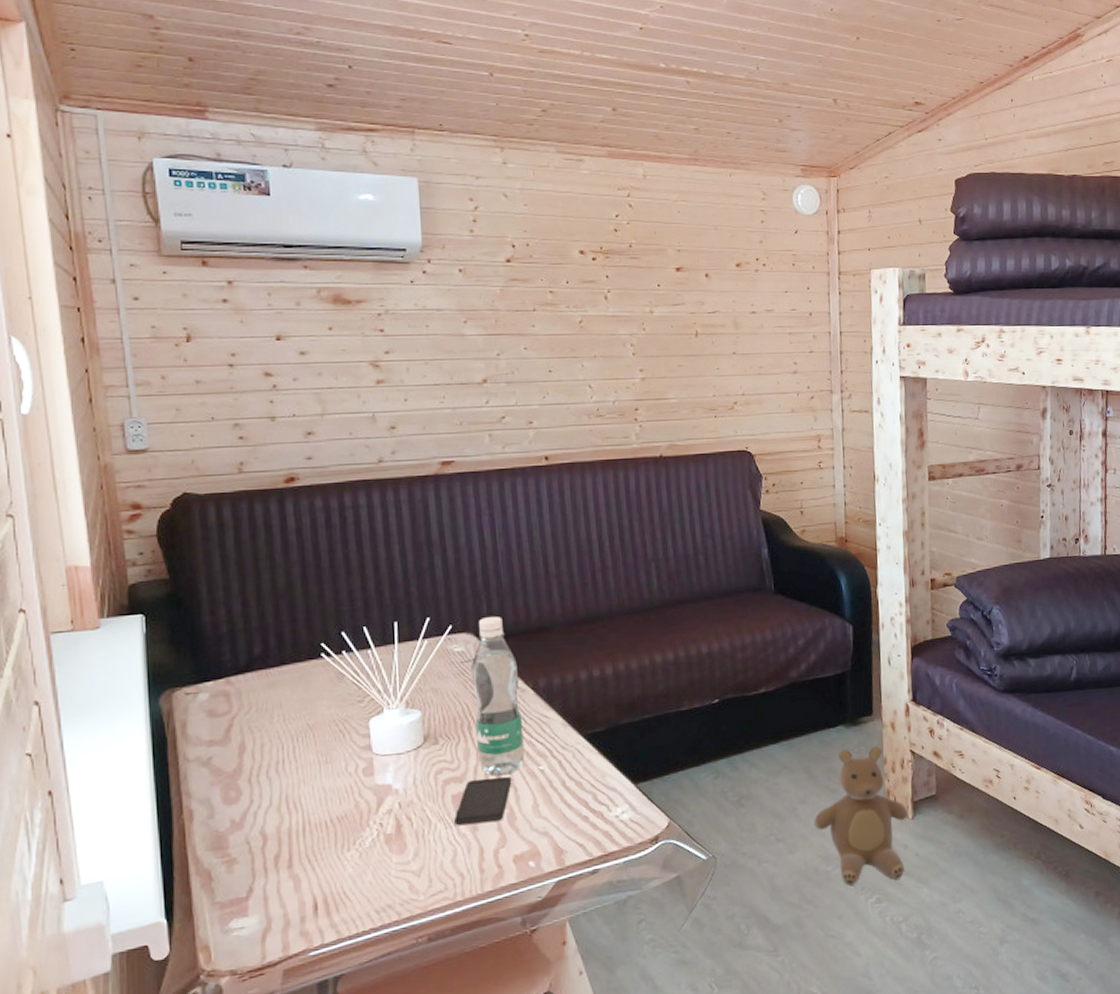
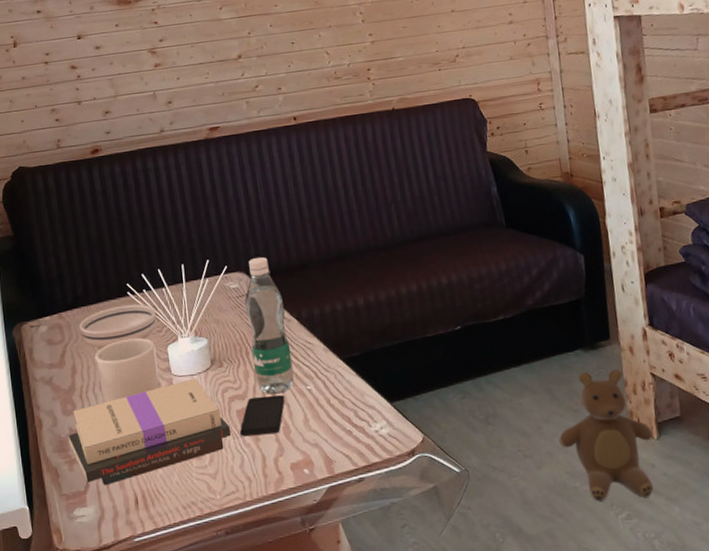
books: none [228,757,444,890] -> present [68,378,232,486]
bowl: none [253,668,358,723] -> present [79,304,157,349]
mug: none [271,708,357,789] -> present [94,337,161,404]

